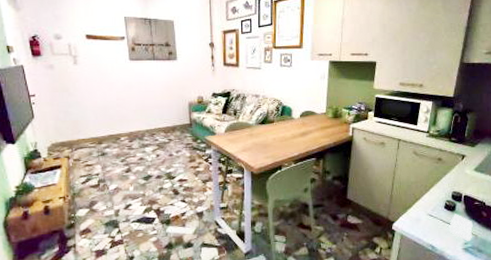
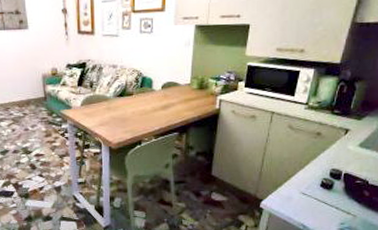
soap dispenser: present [449,214,473,241] -> none [324,192,352,221]

